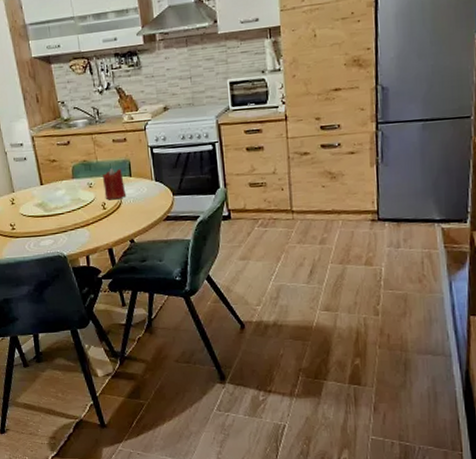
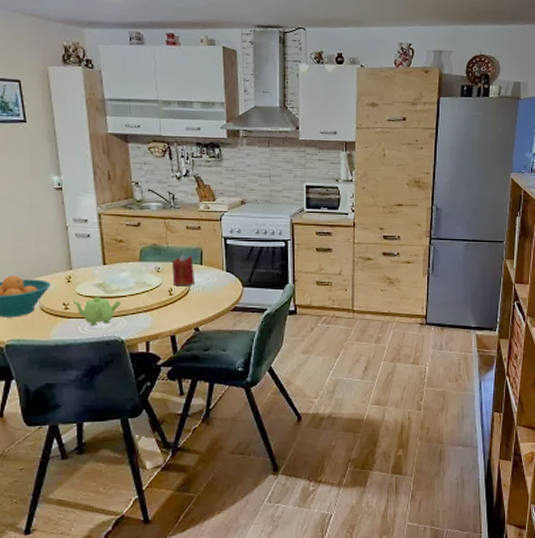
teapot: none [18,216,60,243] -> present [73,297,121,325]

